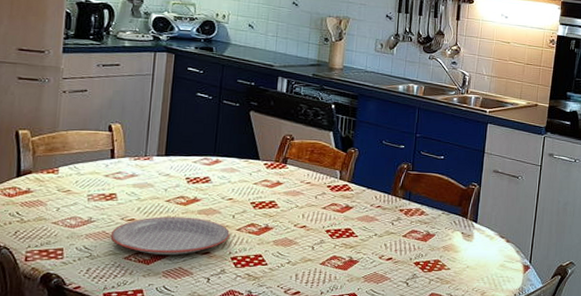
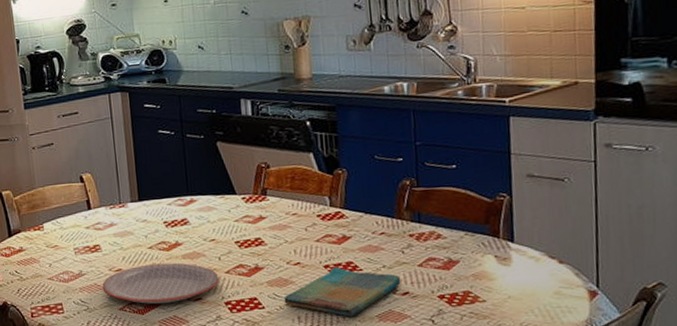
dish towel: none [286,232,387,276] -> present [284,267,401,317]

